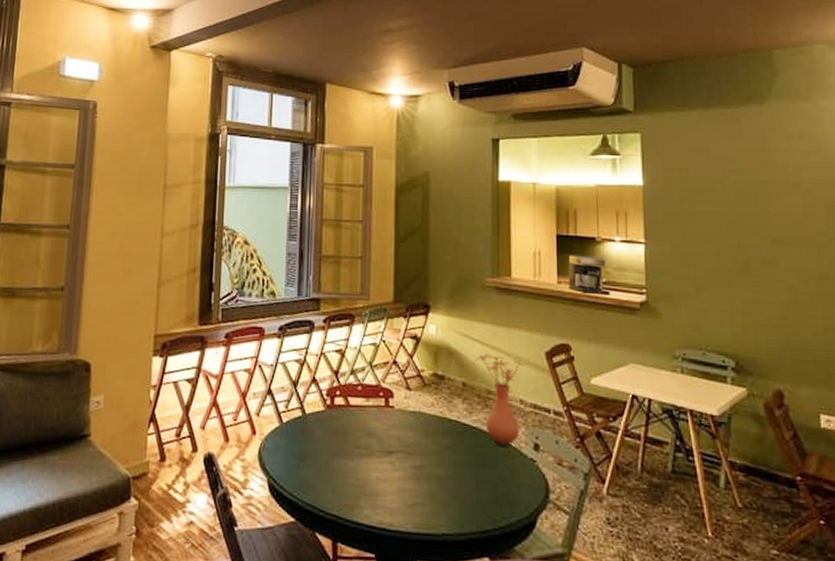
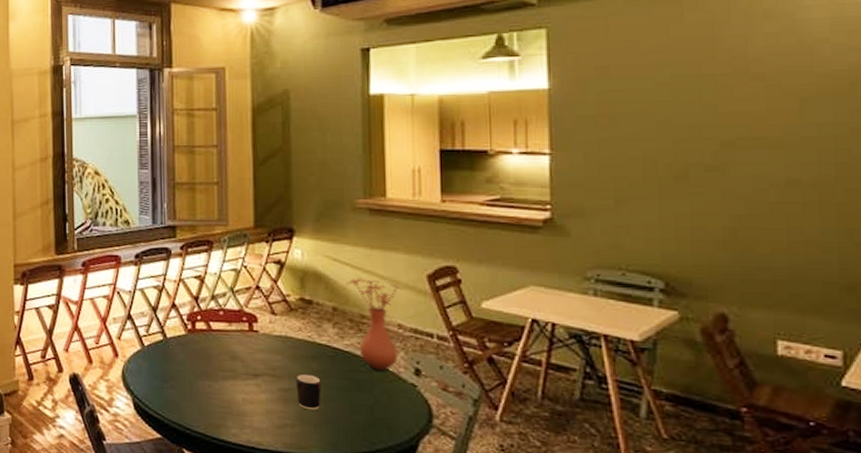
mug: none [427,450,450,488] -> present [295,373,321,411]
coffee maker: present [568,255,610,296] -> none [454,170,506,214]

